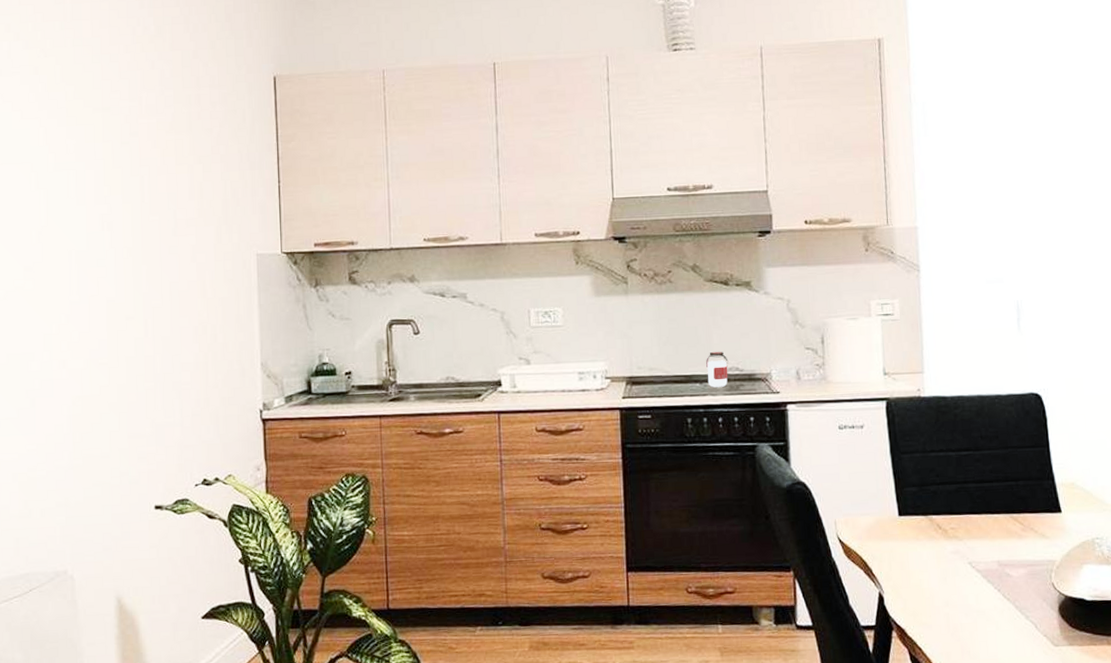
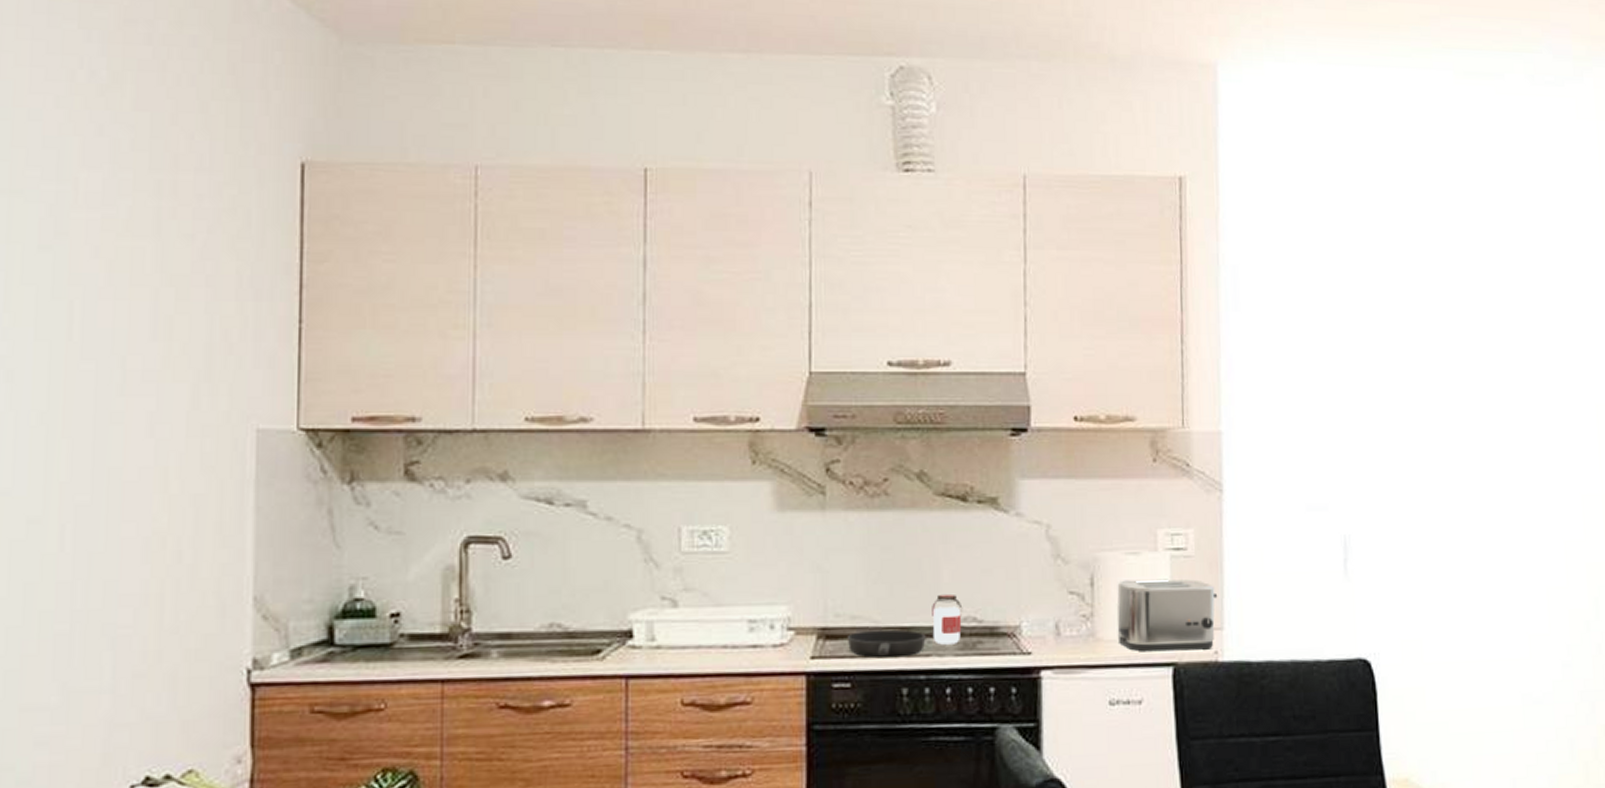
frying pan: none [648,377,703,397] -> present [848,629,926,657]
toaster: none [841,337,919,391] -> present [1117,579,1218,652]

